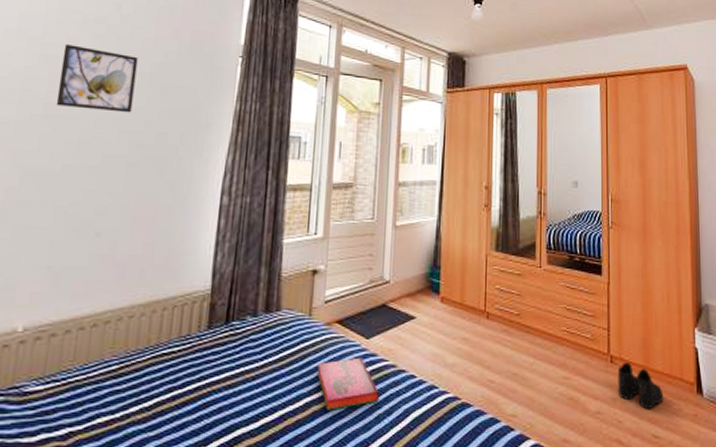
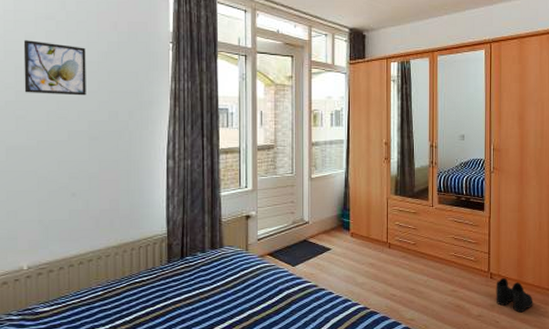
hardback book: present [317,357,380,410] -> none [256,280,306,320]

